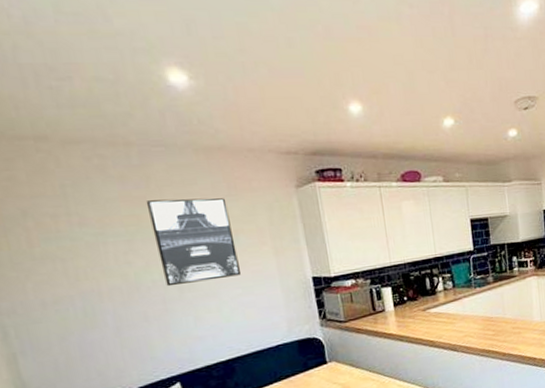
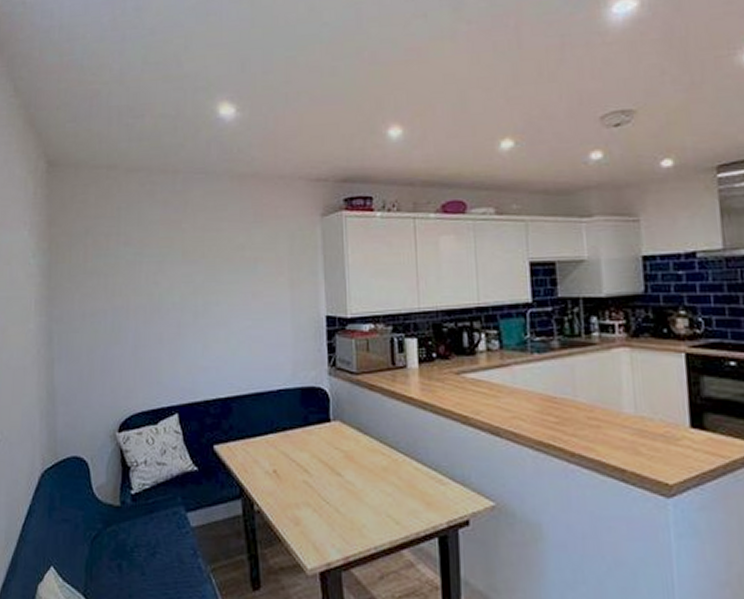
wall art: present [145,198,242,287] -> none [180,223,254,311]

